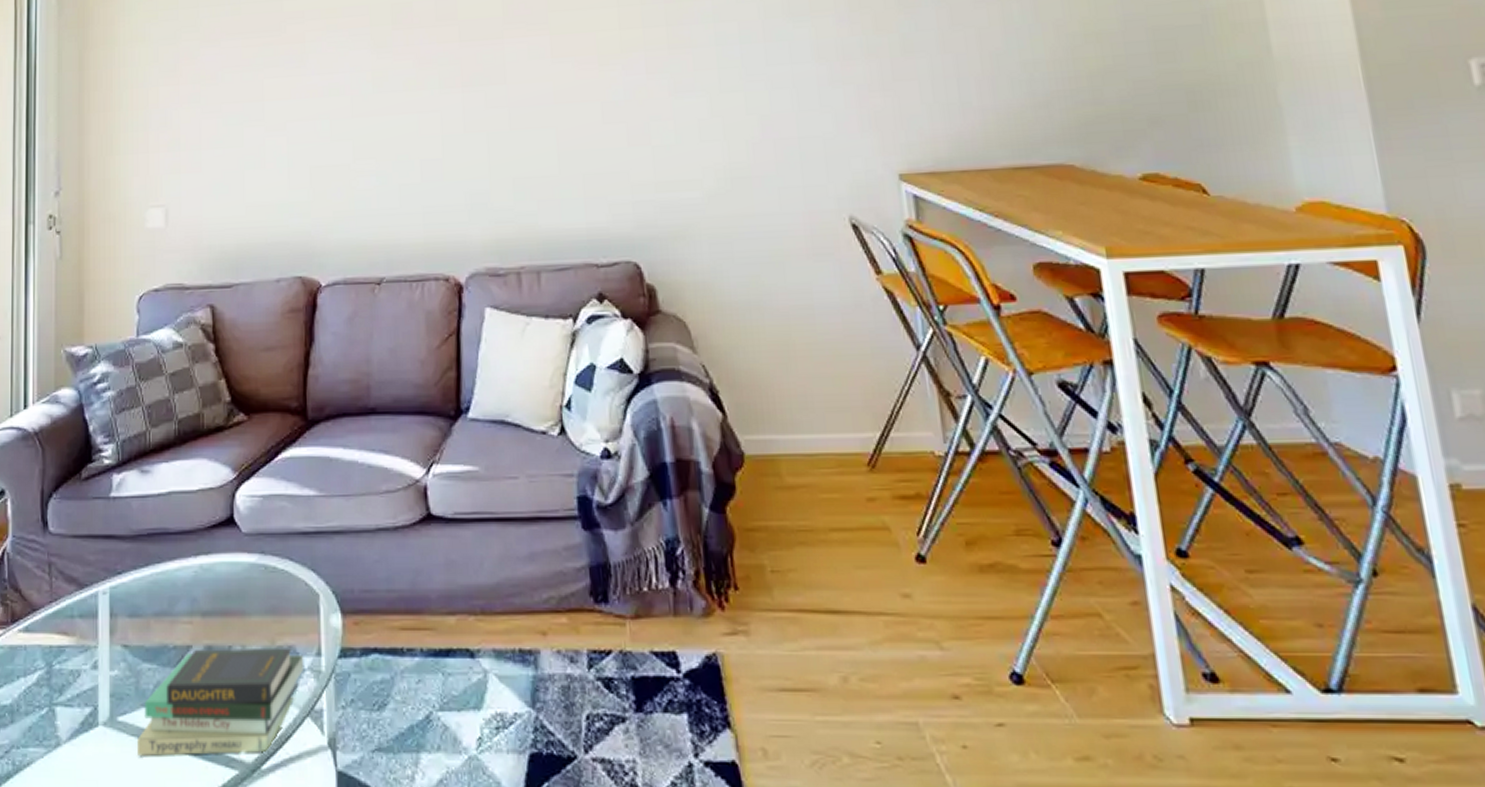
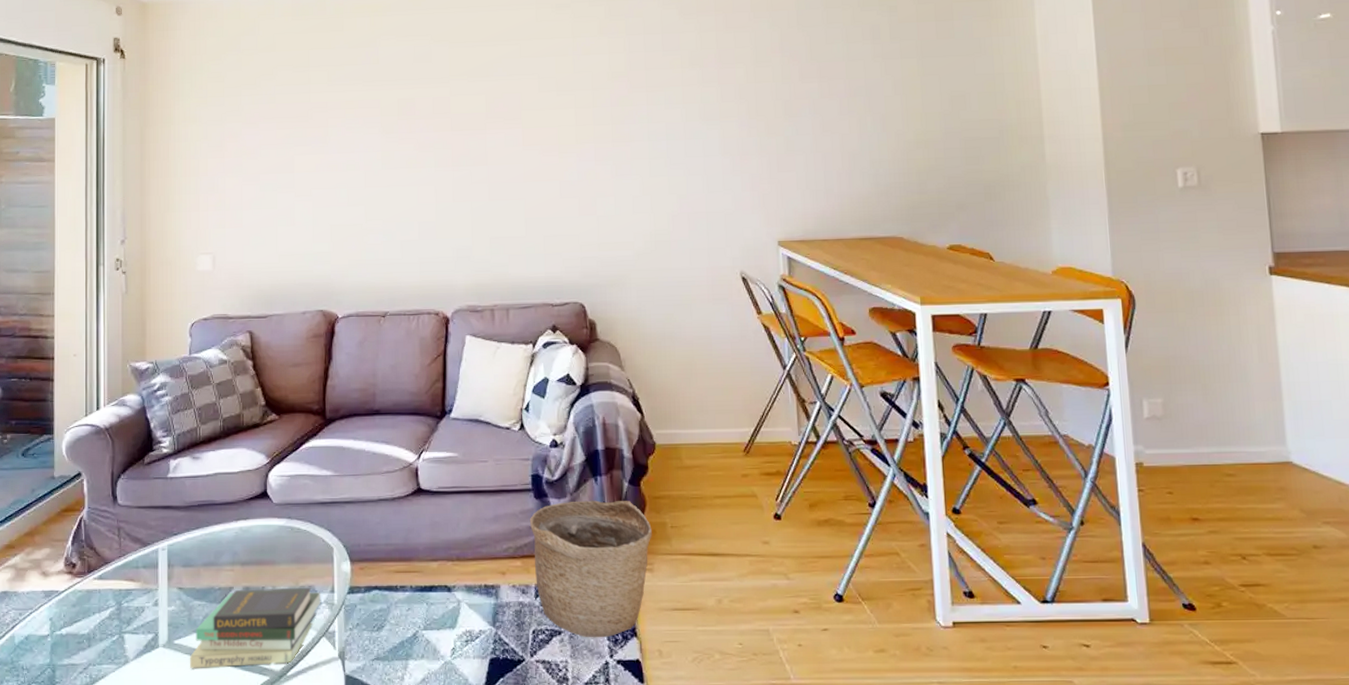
basket: none [576,533,746,729] -> present [529,500,652,638]

